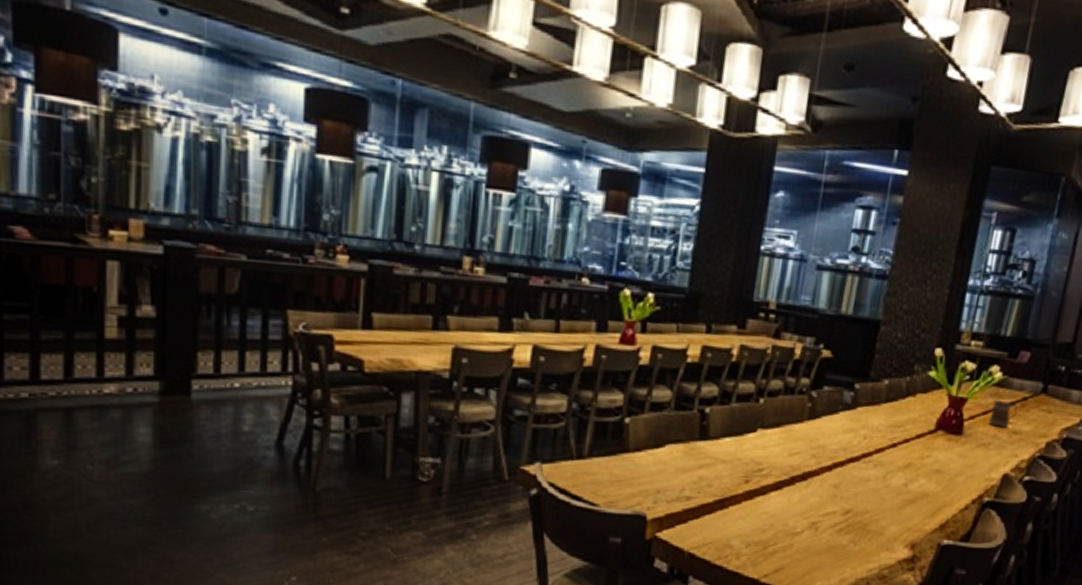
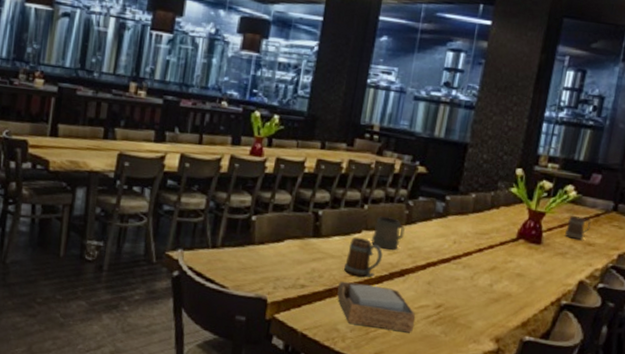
napkin holder: none [729,490,821,545] -> present [337,281,416,333]
beer mug: none [737,437,782,485] -> present [344,237,383,278]
beer mug: none [768,410,808,451] -> present [371,215,405,251]

